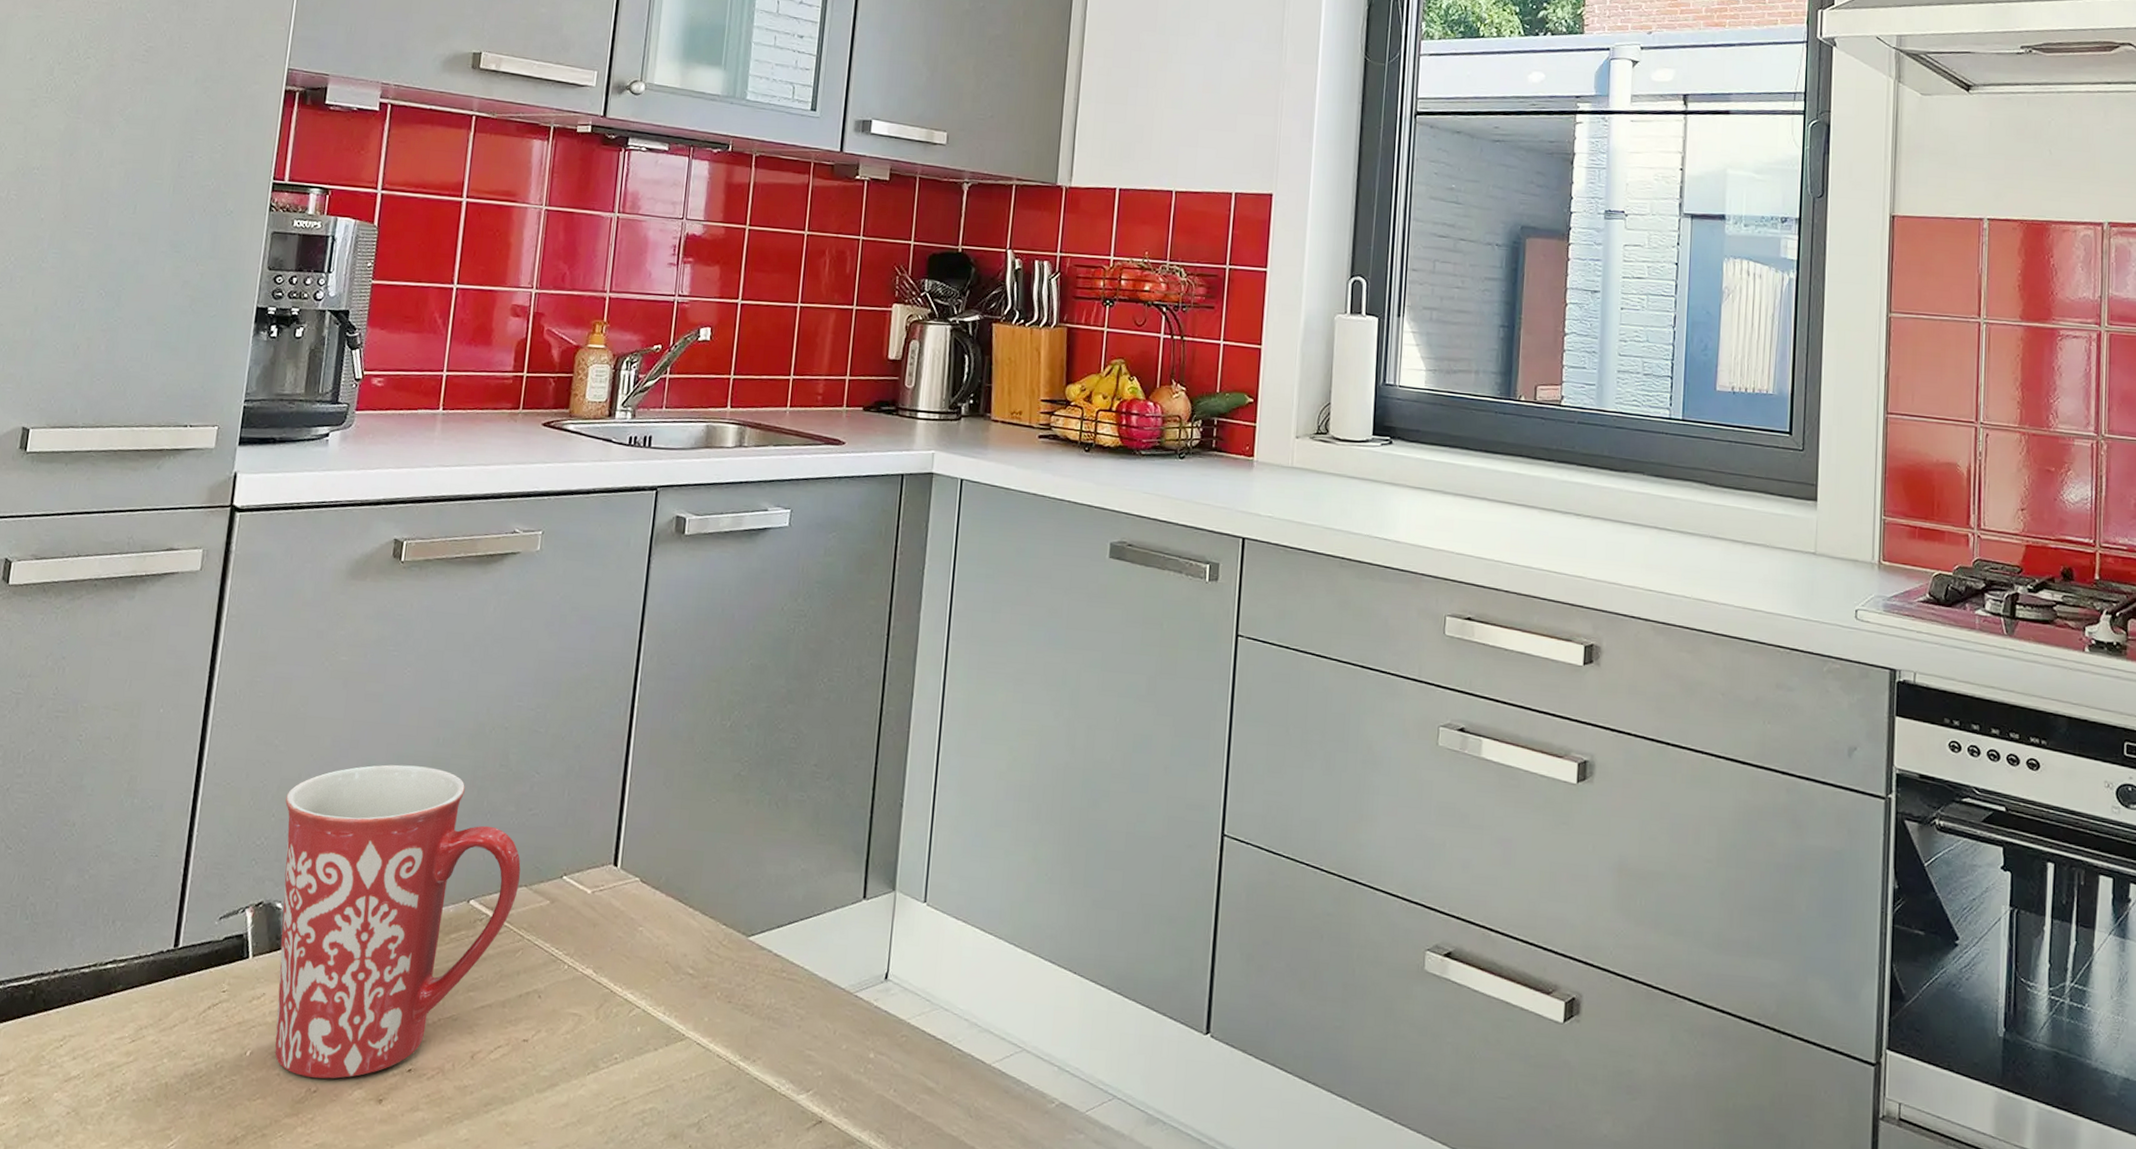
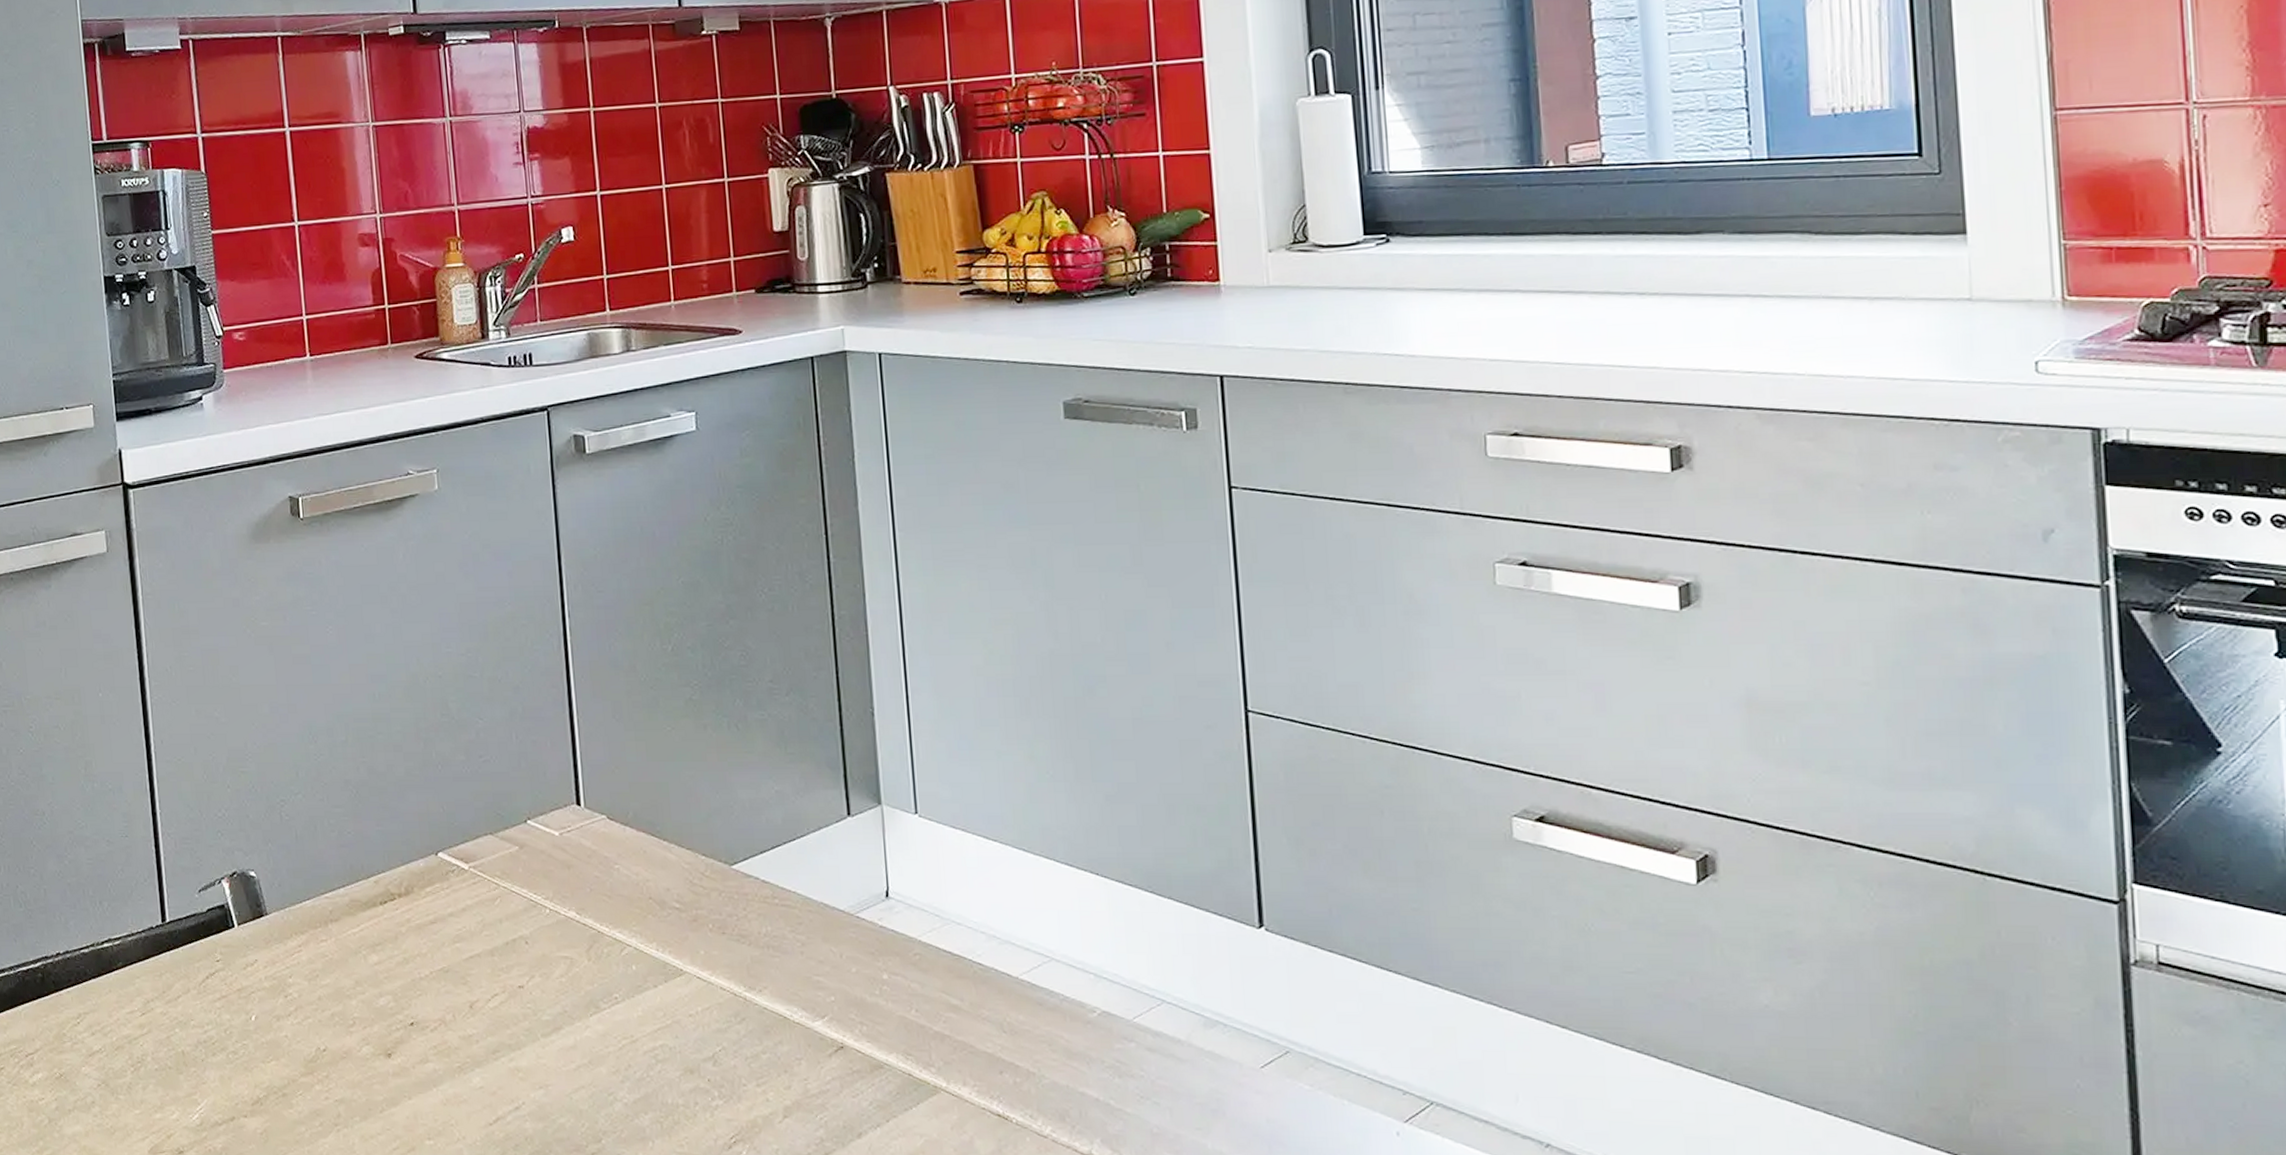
mug: present [274,764,521,1079] -> none [237,724,484,1037]

